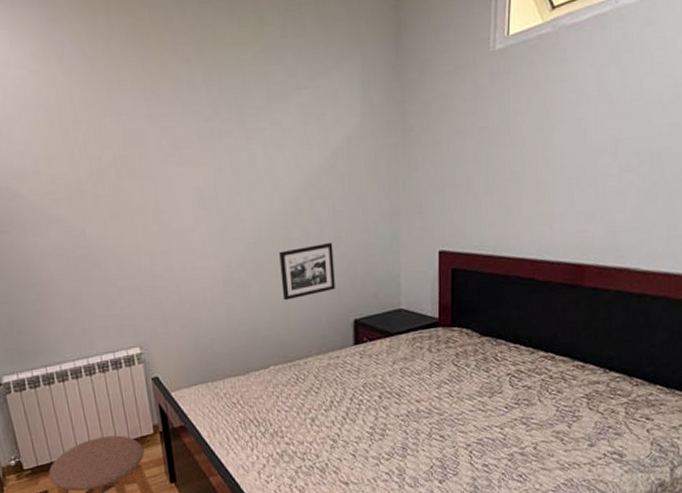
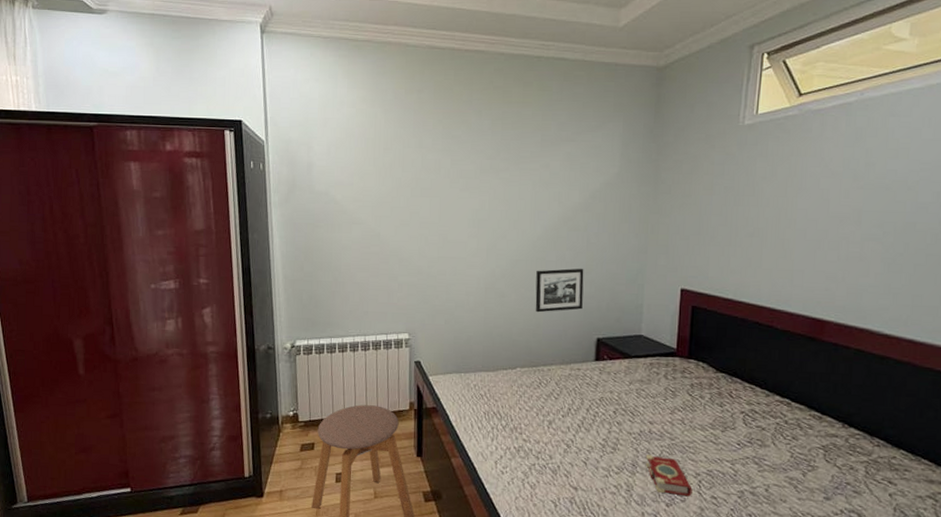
book: none [415,434,464,471] -> present [645,455,693,497]

